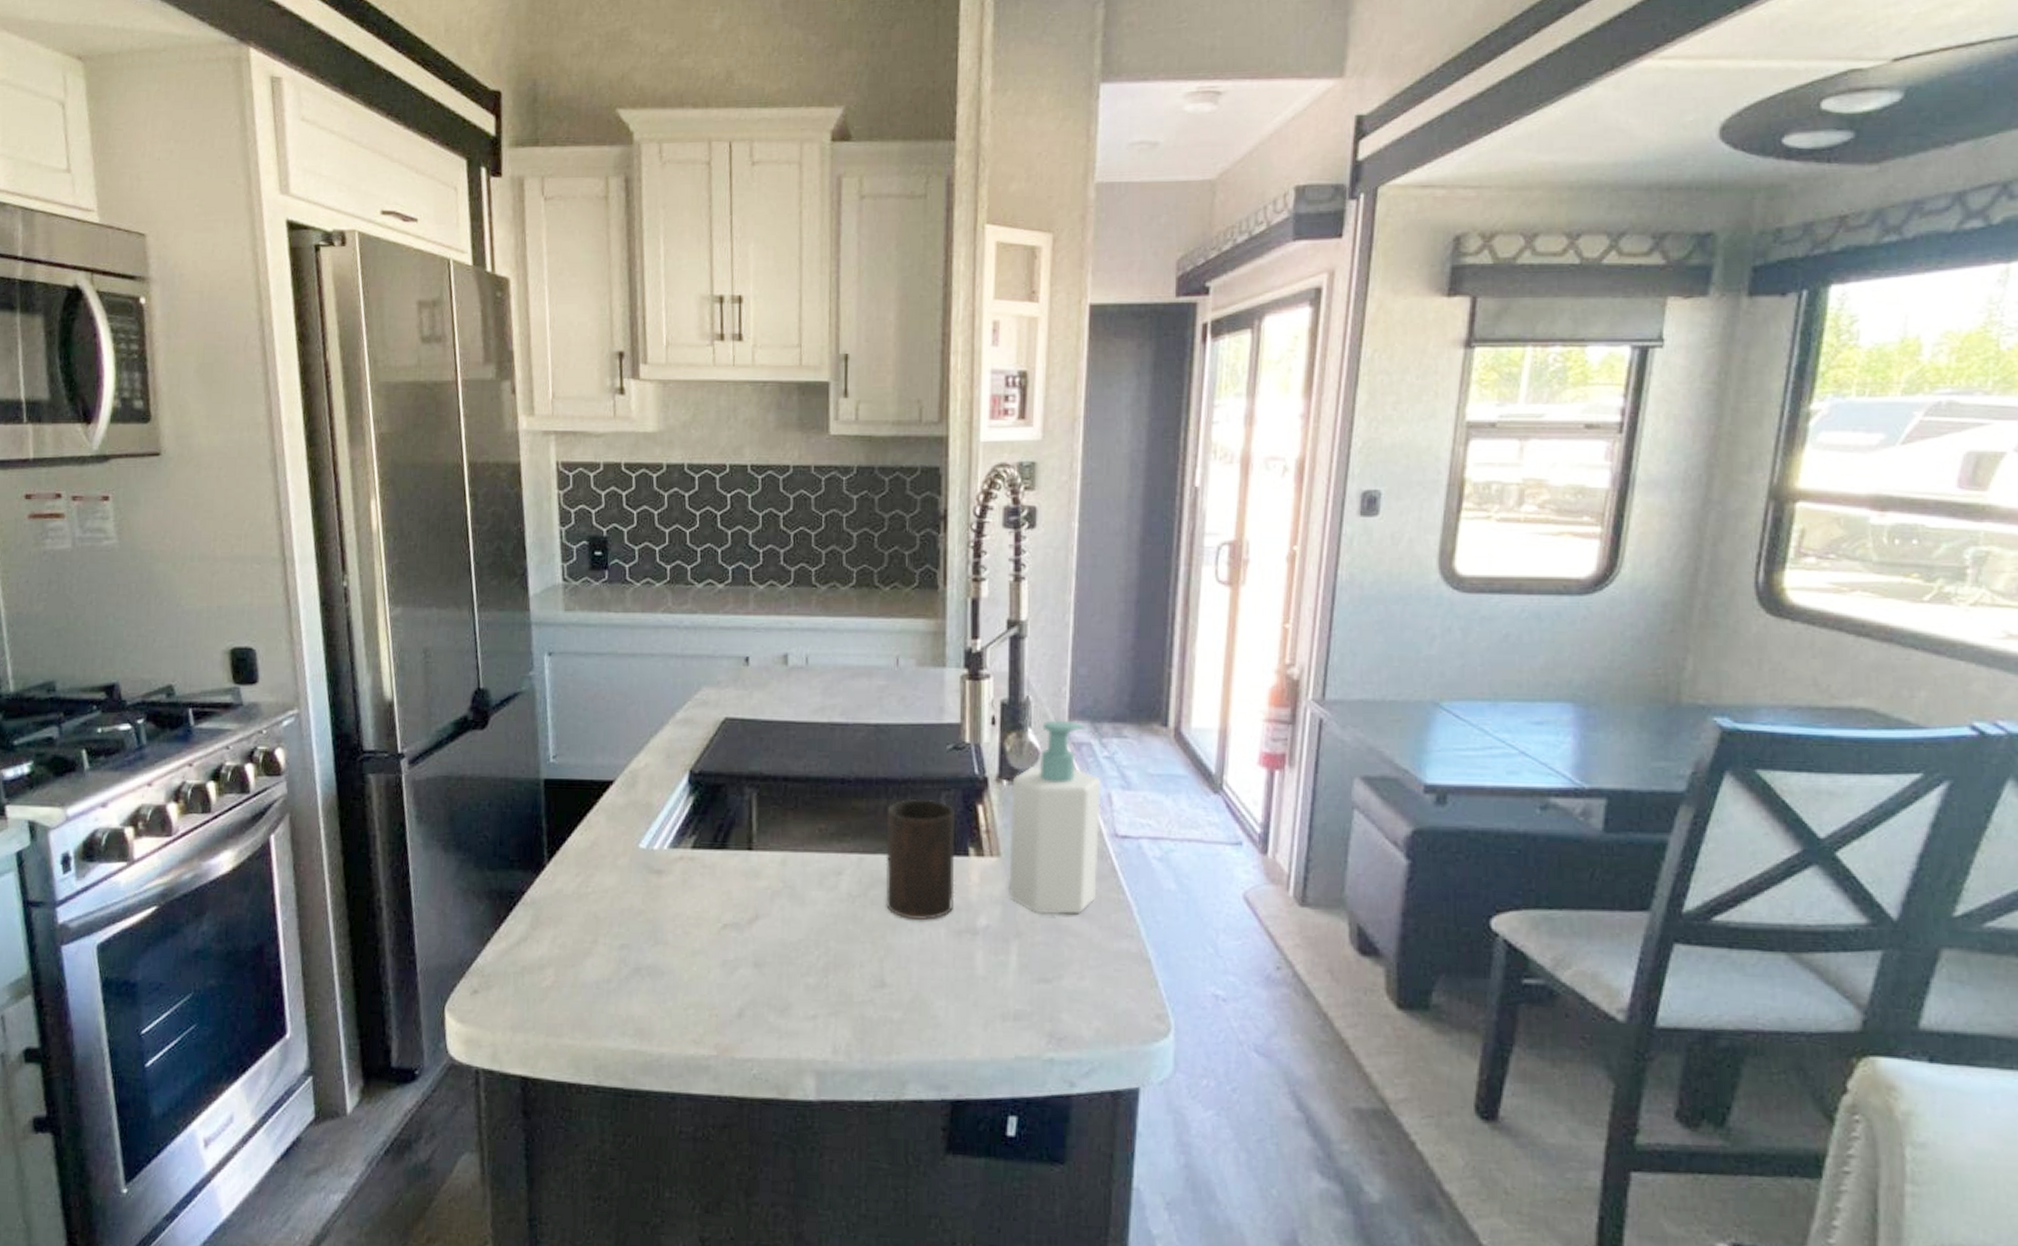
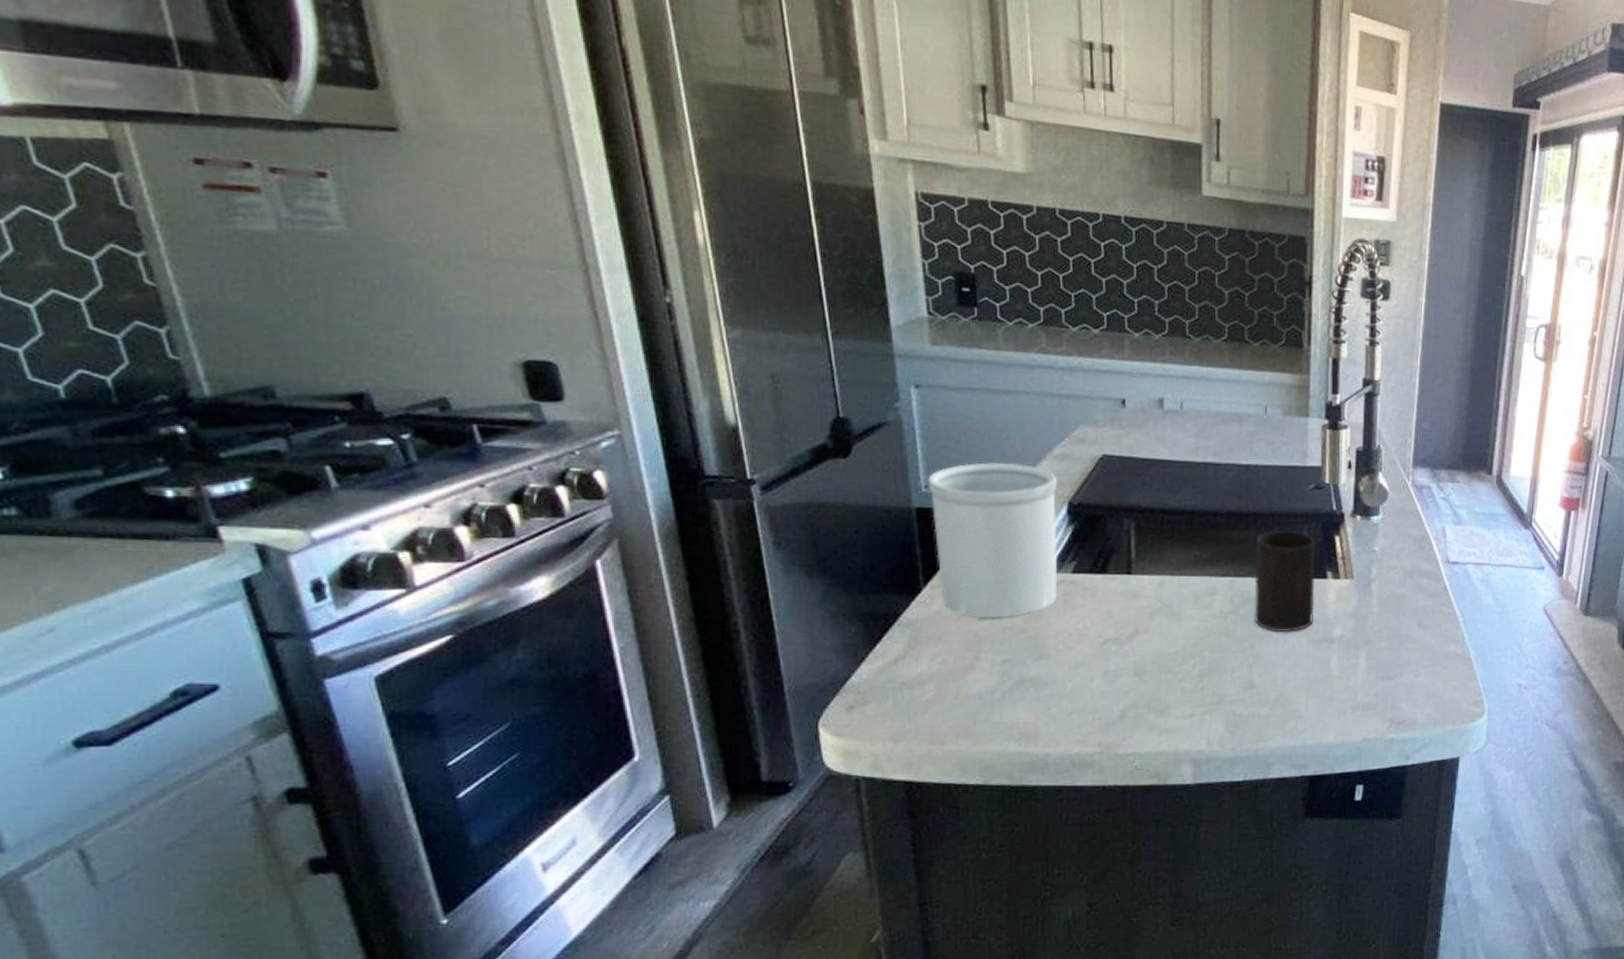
utensil holder: none [555,729,679,899] -> present [928,461,1058,619]
soap bottle: present [1009,720,1102,915] -> none [1360,466,1438,626]

